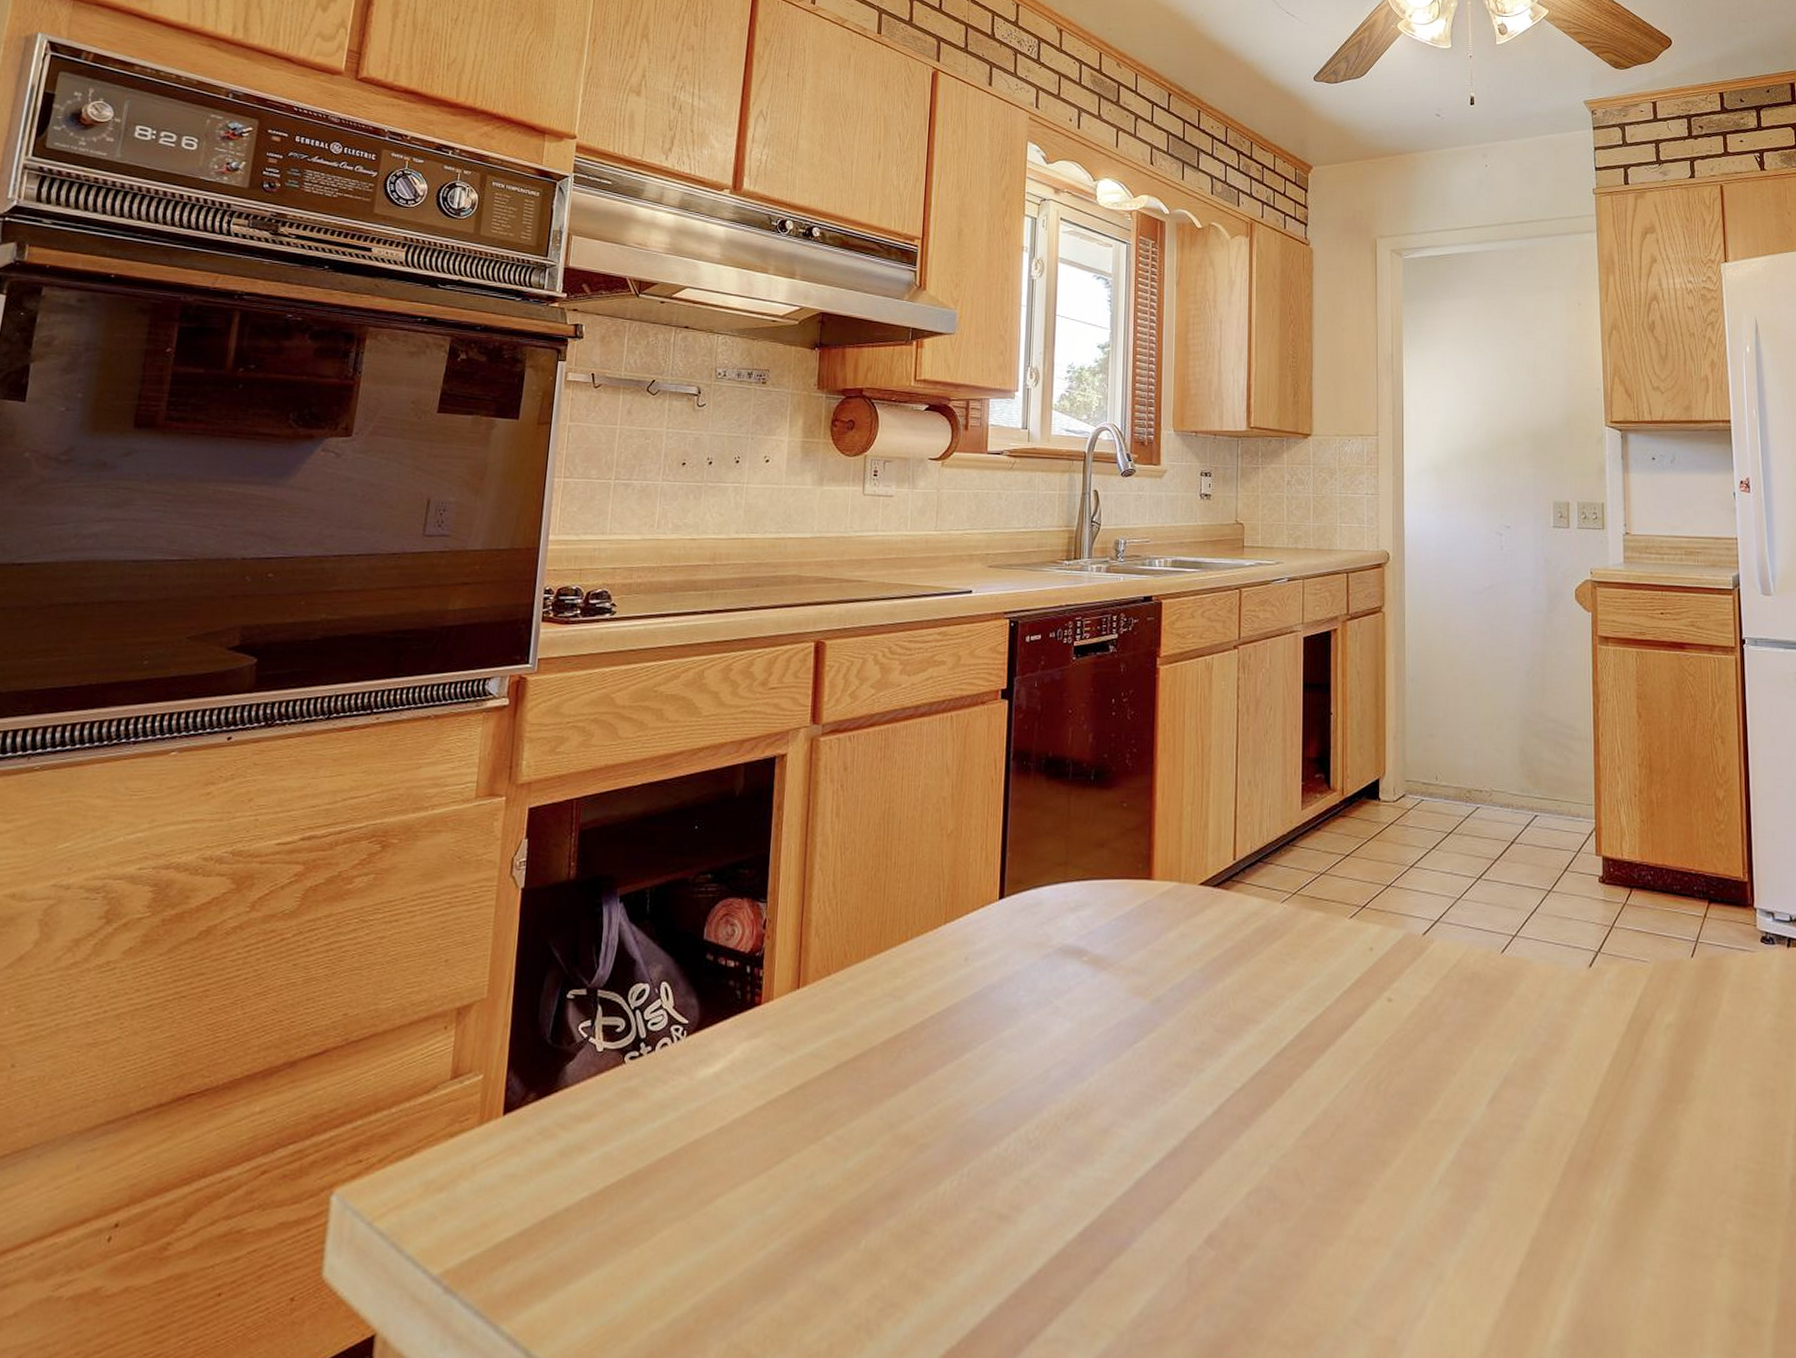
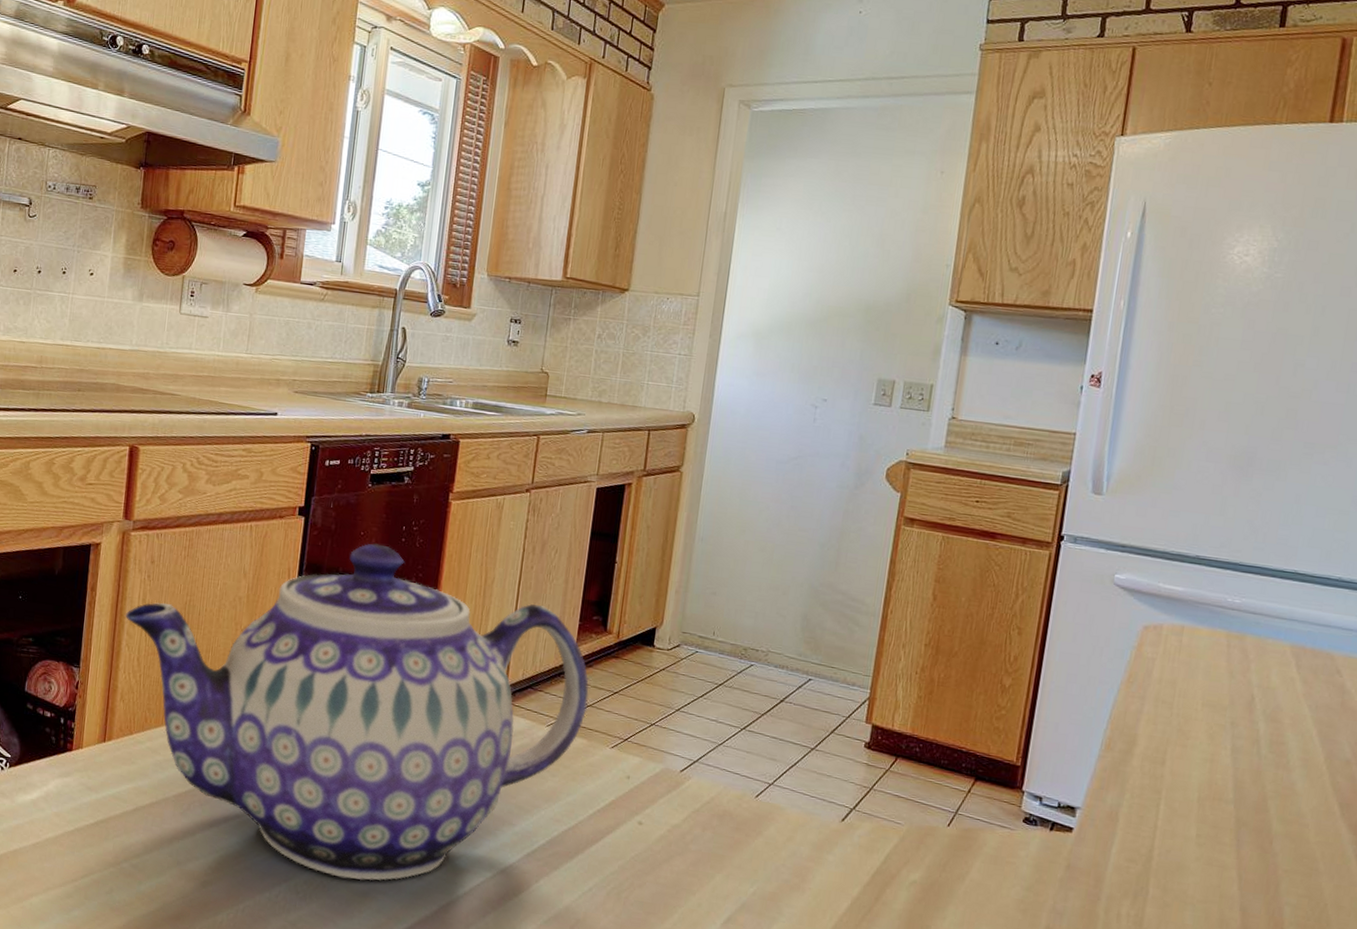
teapot: none [817,721,1320,1116] -> present [125,543,589,881]

